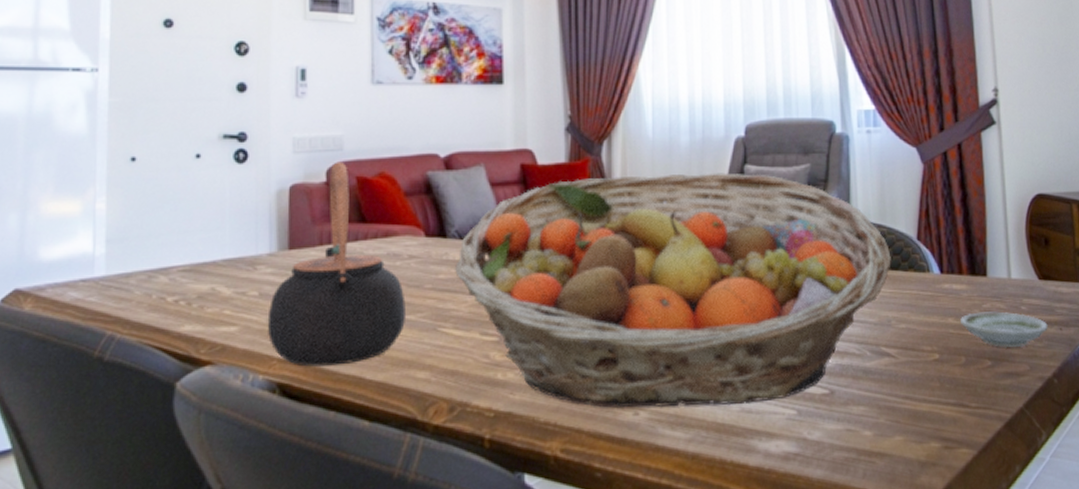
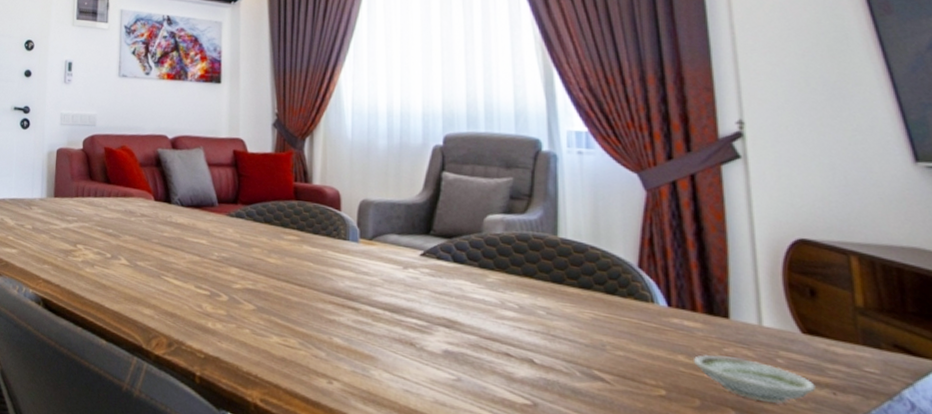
teapot: present [267,162,406,367] -> none [36,134,137,292]
fruit basket: present [454,173,891,408] -> none [176,168,606,400]

